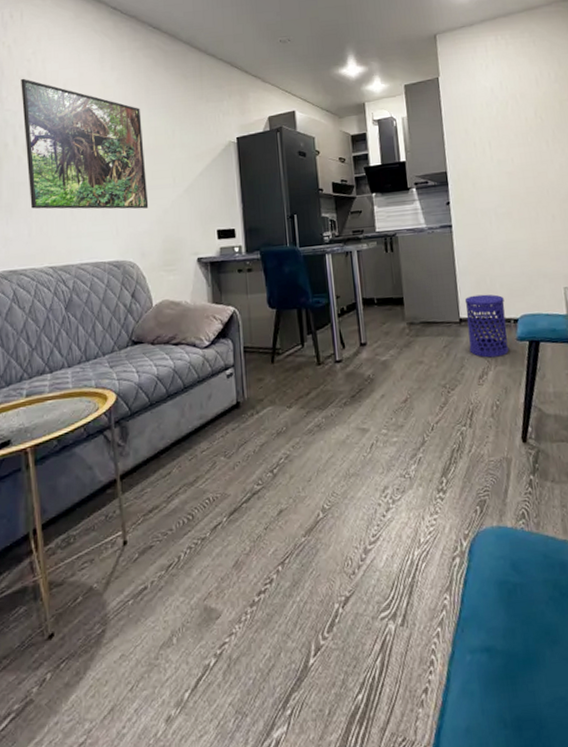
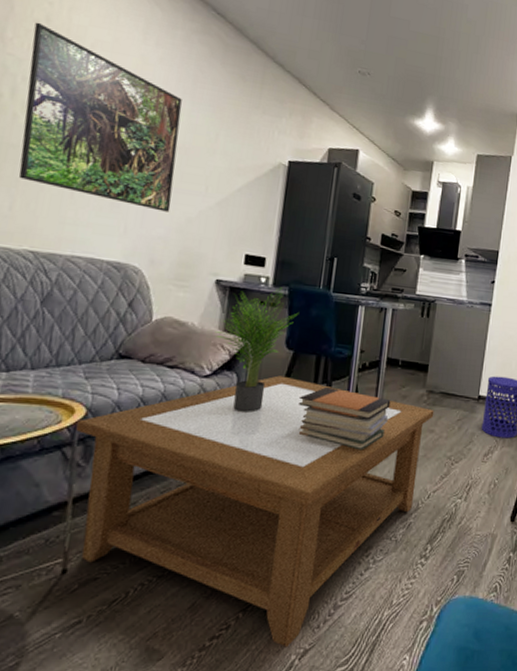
coffee table: none [111,334,420,597] -> present [76,375,434,648]
potted plant: none [205,252,273,375] -> present [215,287,298,413]
book stack: none [289,337,376,393] -> present [298,386,391,451]

